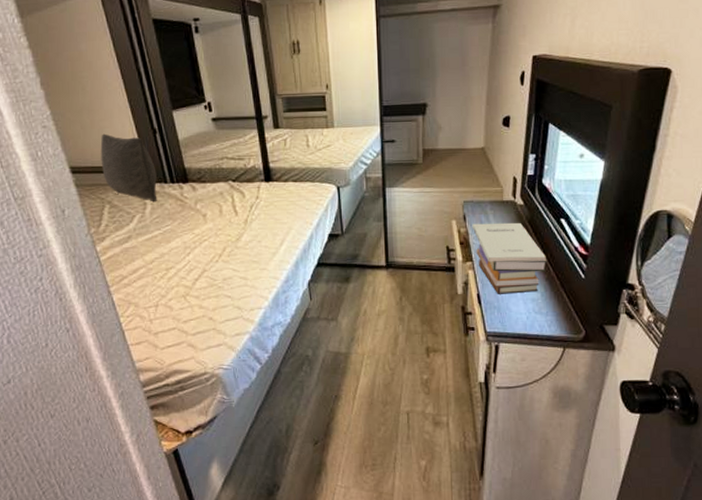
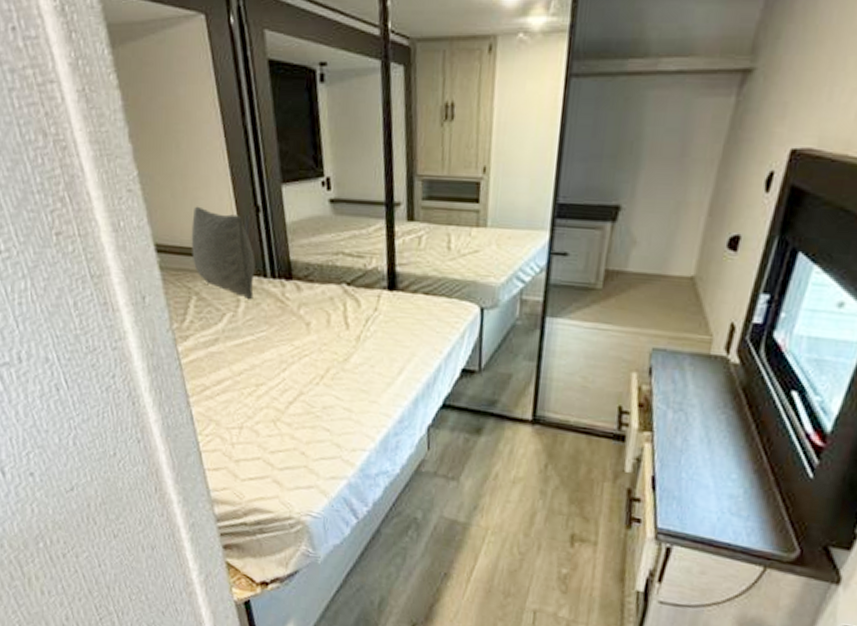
books: present [472,222,547,294] -> none [658,380,762,486]

